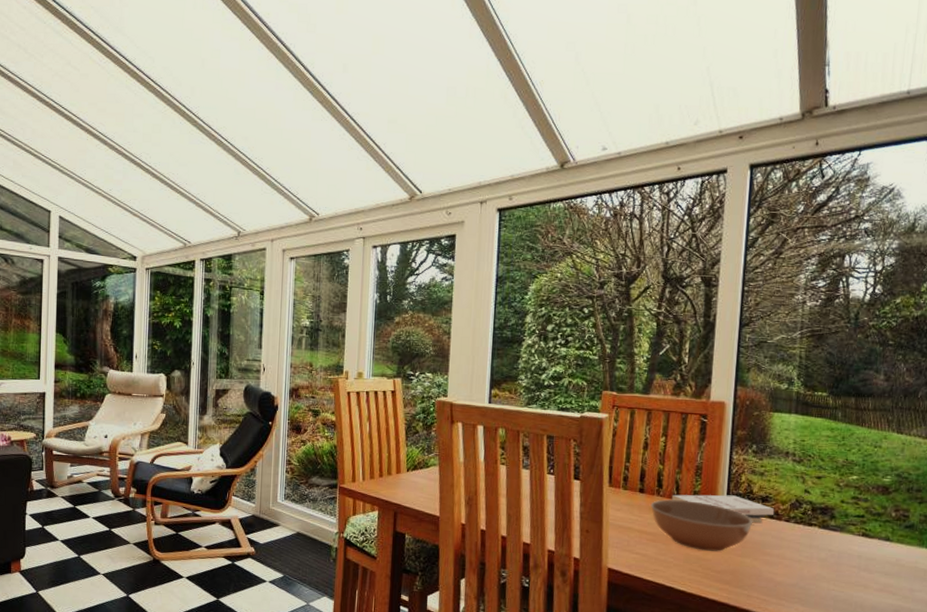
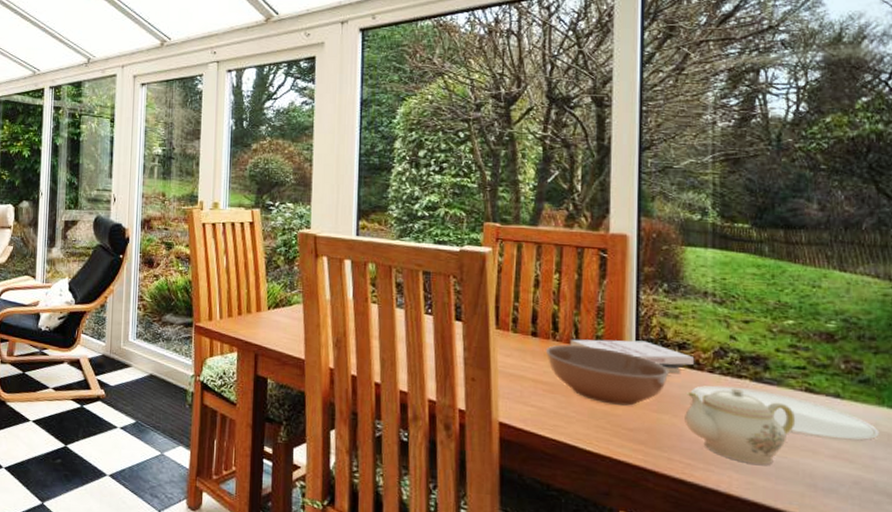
teapot: none [763,534,853,599] -> present [685,388,796,465]
plate: none [770,532,918,577] -> present [691,385,880,441]

